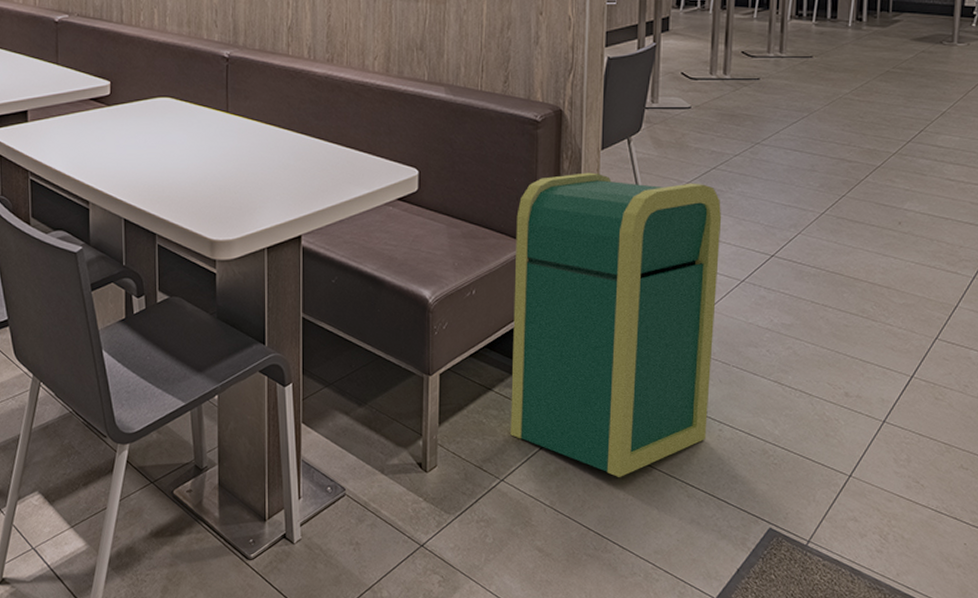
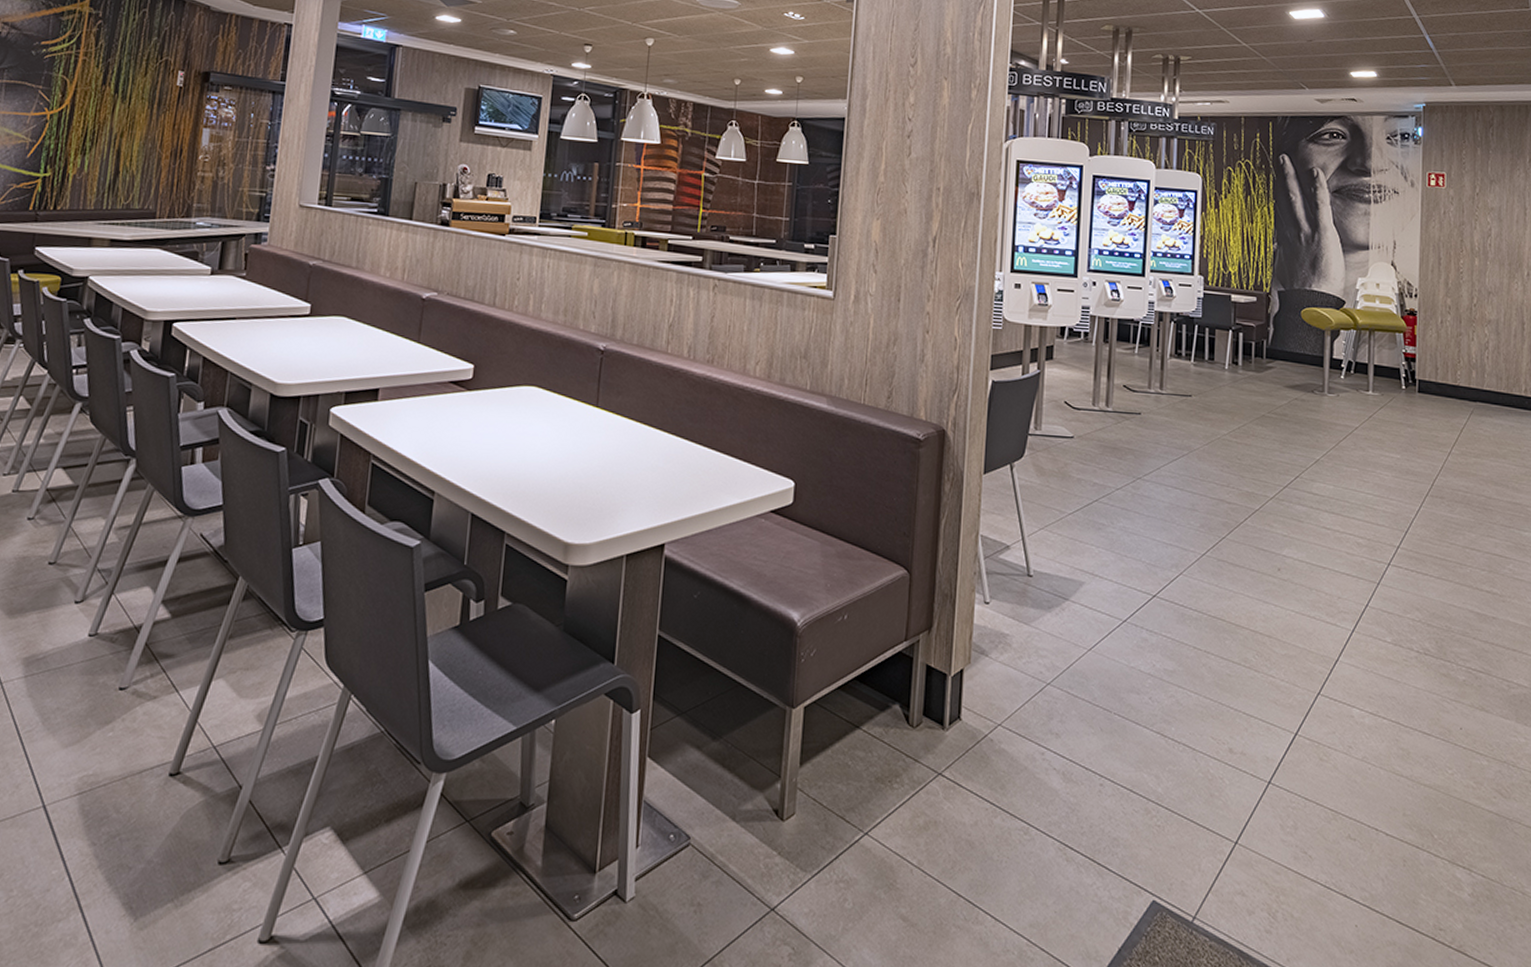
trash can: present [510,172,722,477] -> none [877,496,1104,835]

